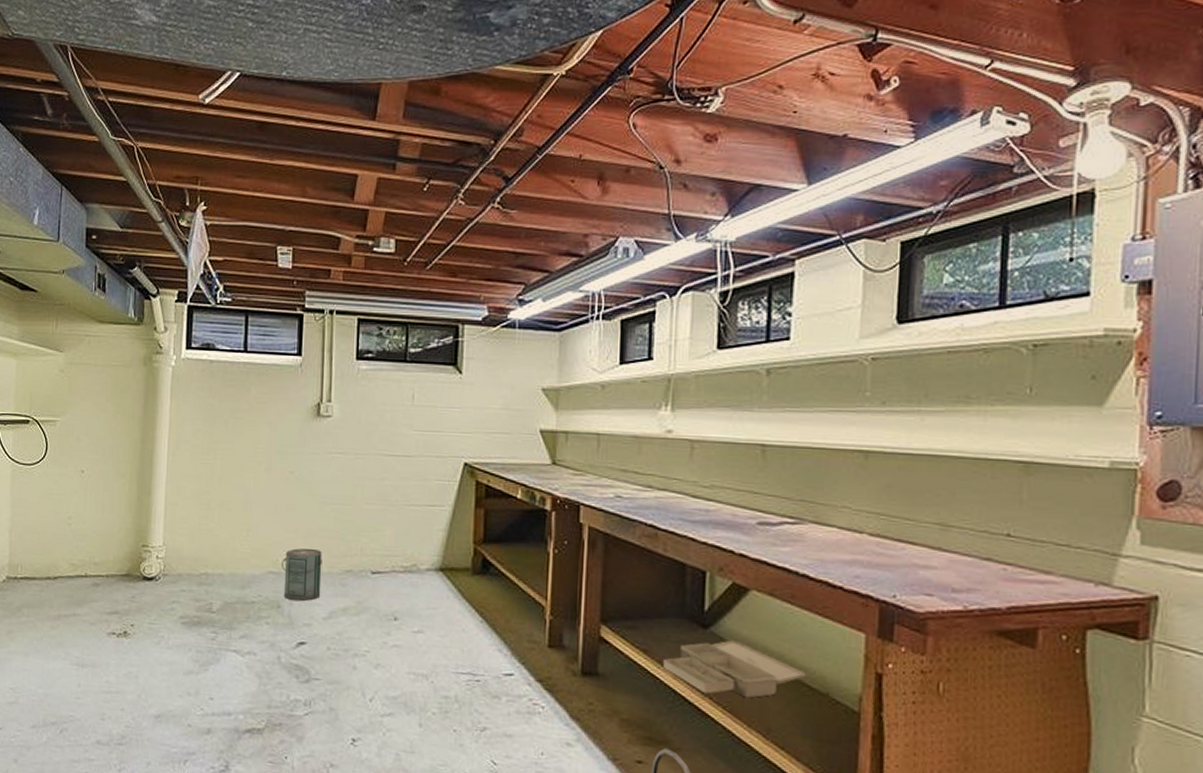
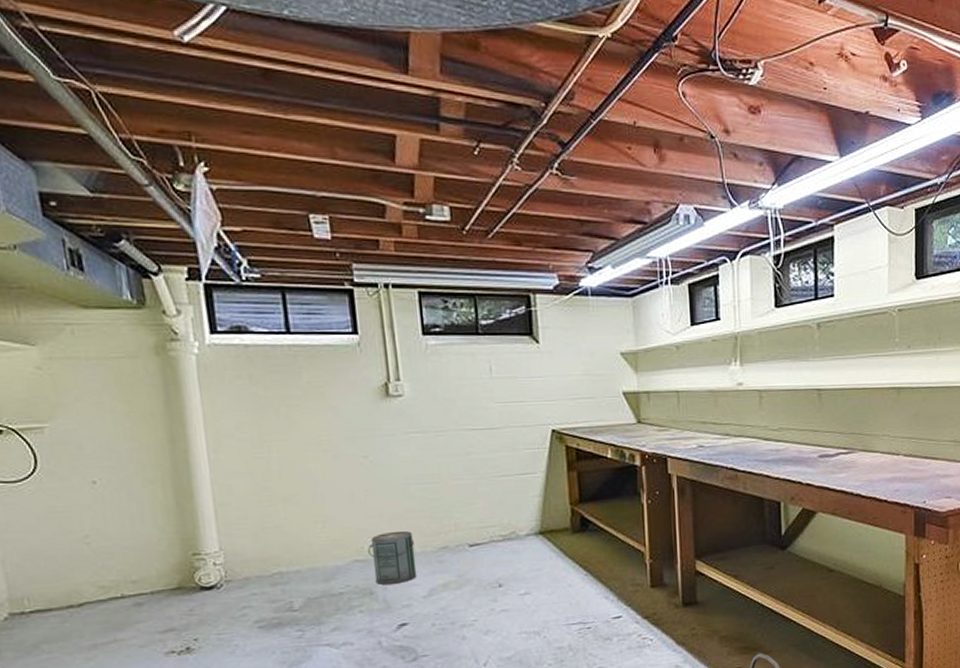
tool box: present [662,640,807,699] -> none [750,555,865,602]

